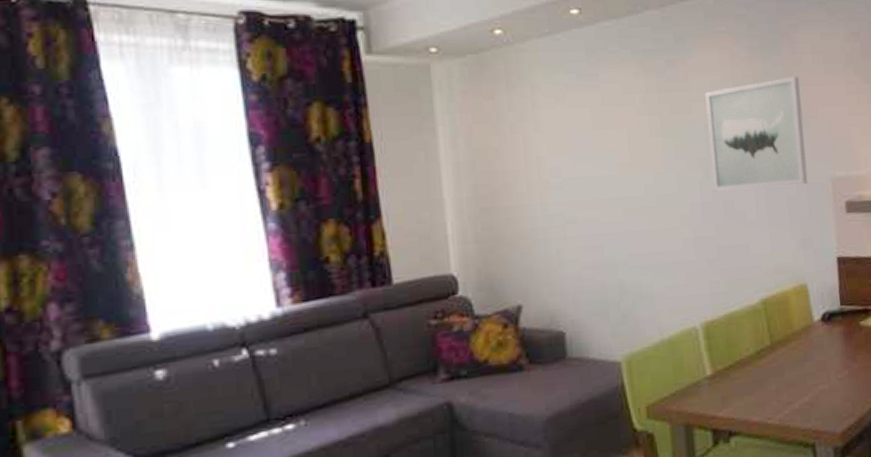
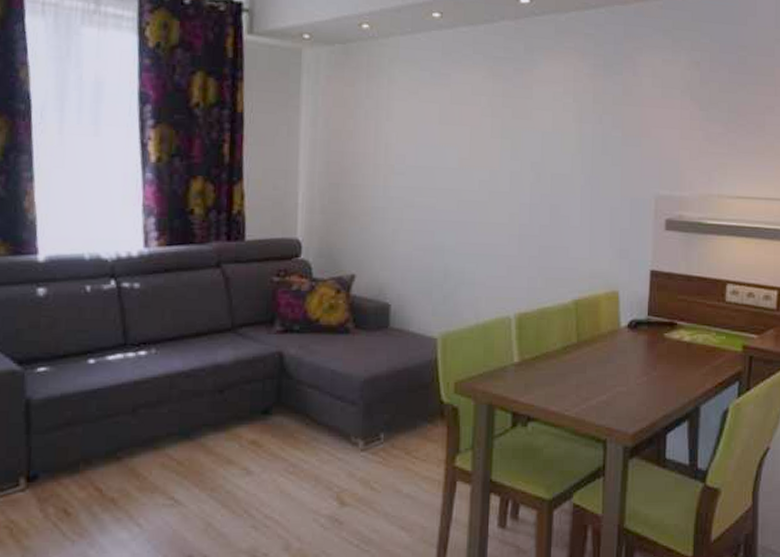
wall art: present [705,76,808,192] -> none [543,96,637,199]

